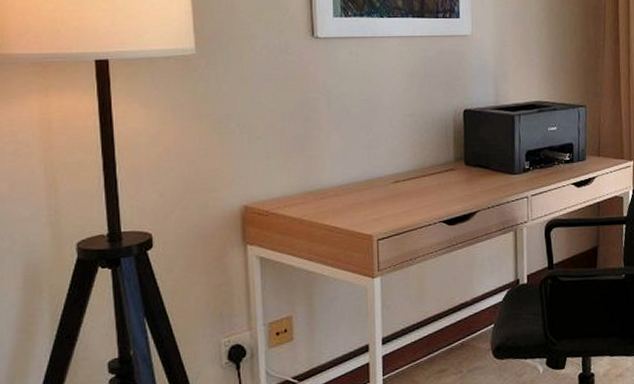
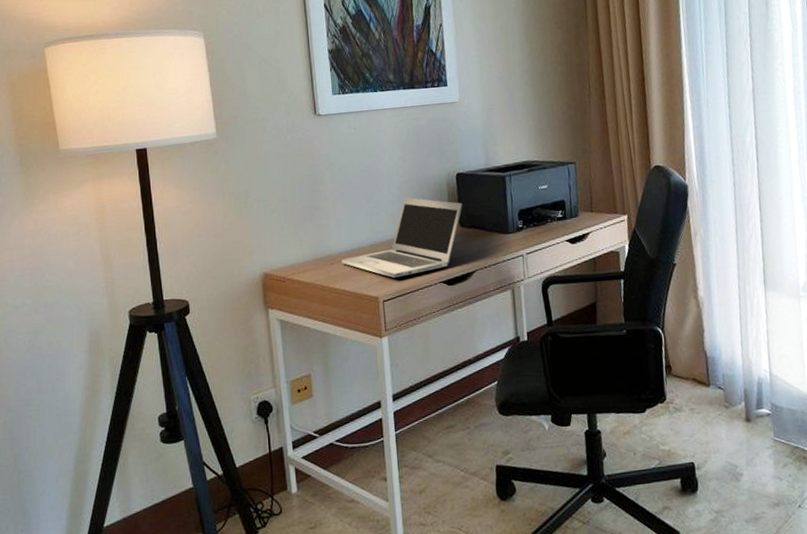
laptop: none [334,131,469,216] -> present [342,197,463,278]

